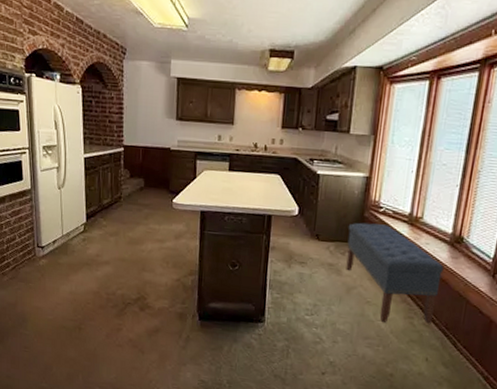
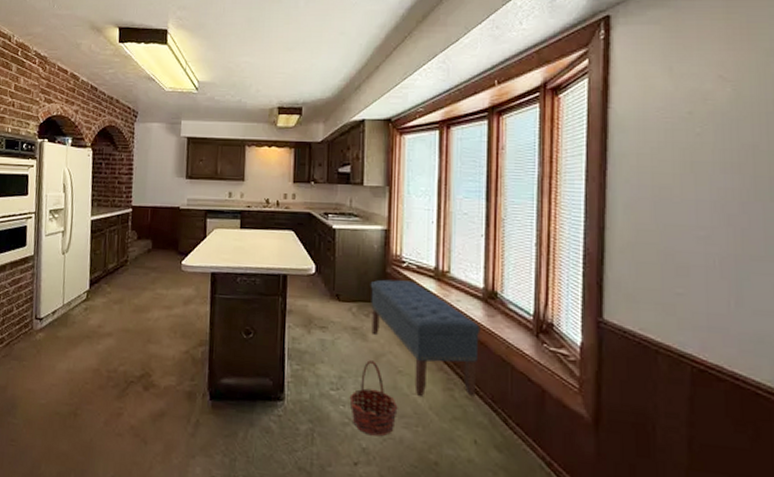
basket: none [321,292,364,354] -> present [349,360,398,437]

